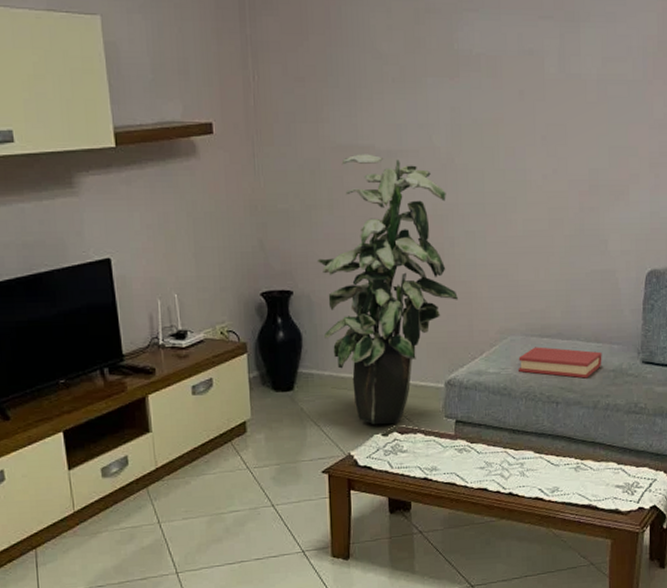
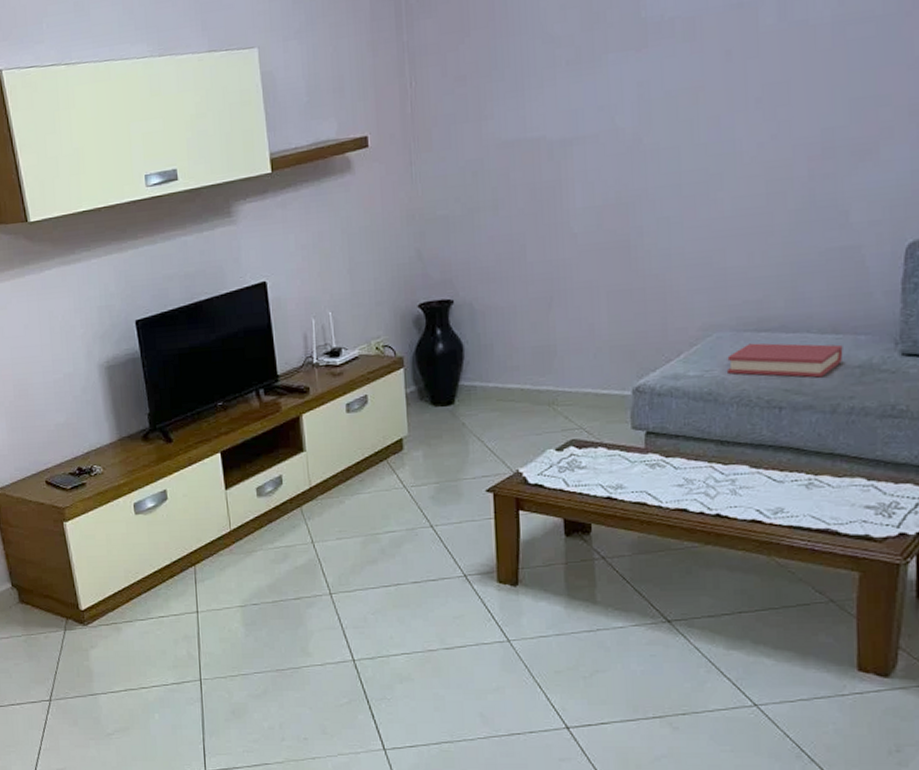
indoor plant: present [317,154,458,425] -> none [480,146,648,439]

